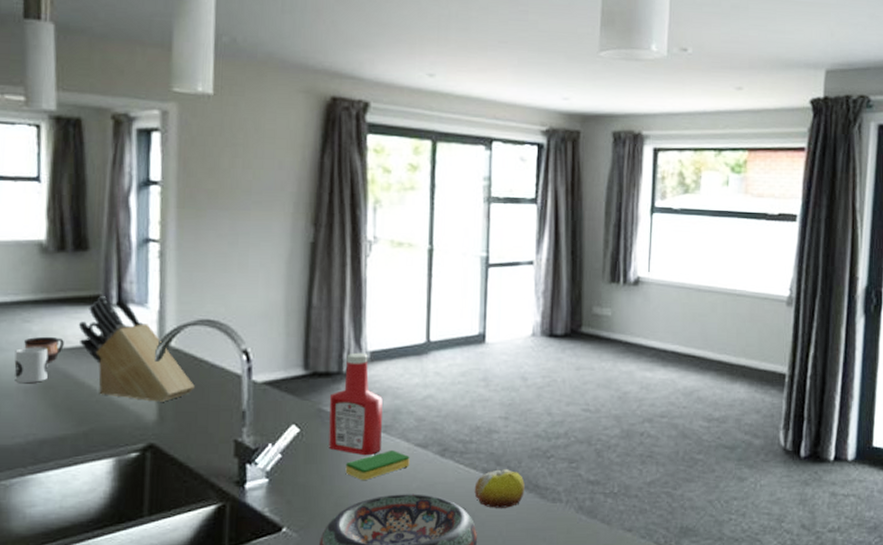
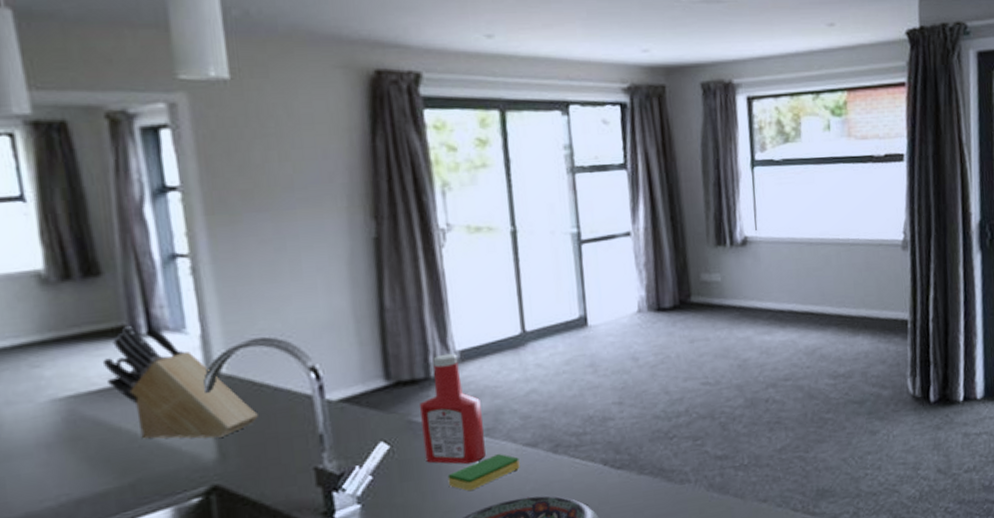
mug: present [14,347,49,384] -> none [26,393,73,439]
cup: present [24,336,64,362] -> none [36,380,88,410]
fruit: present [474,469,525,508] -> none [594,456,650,500]

